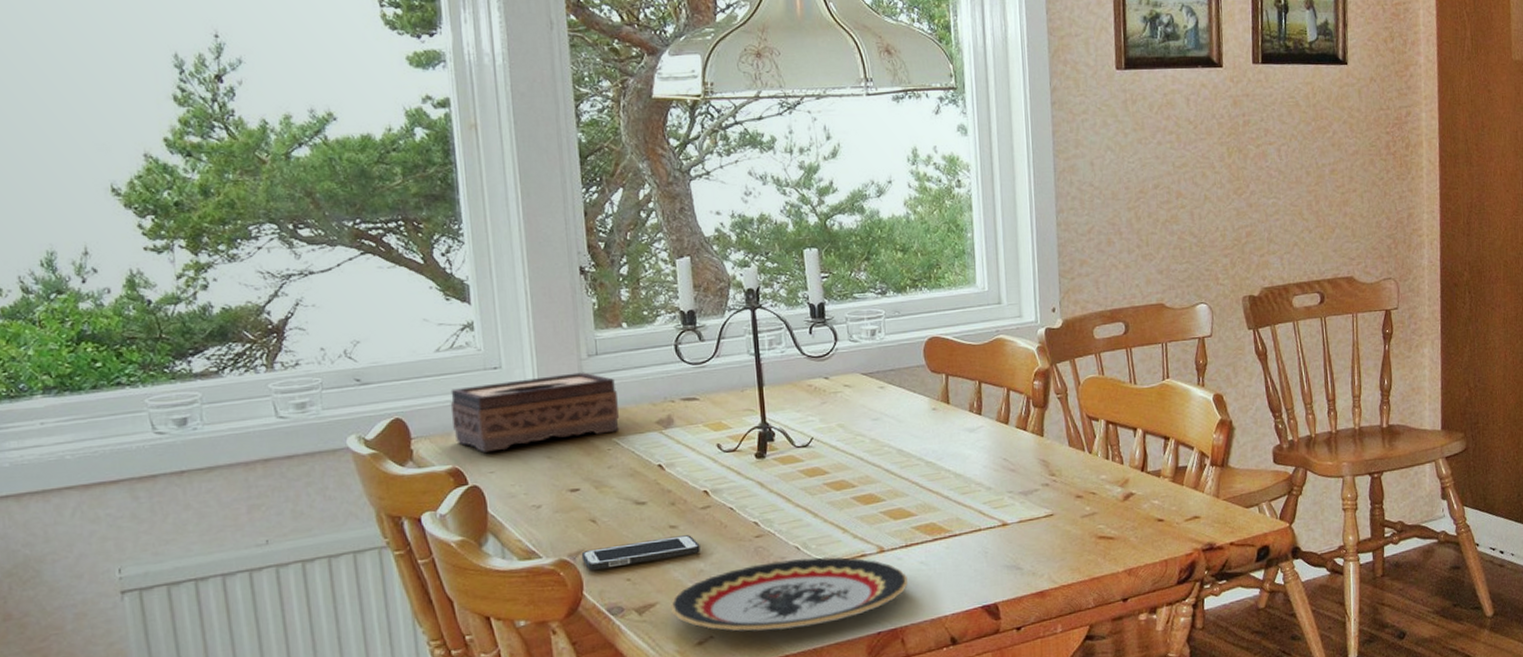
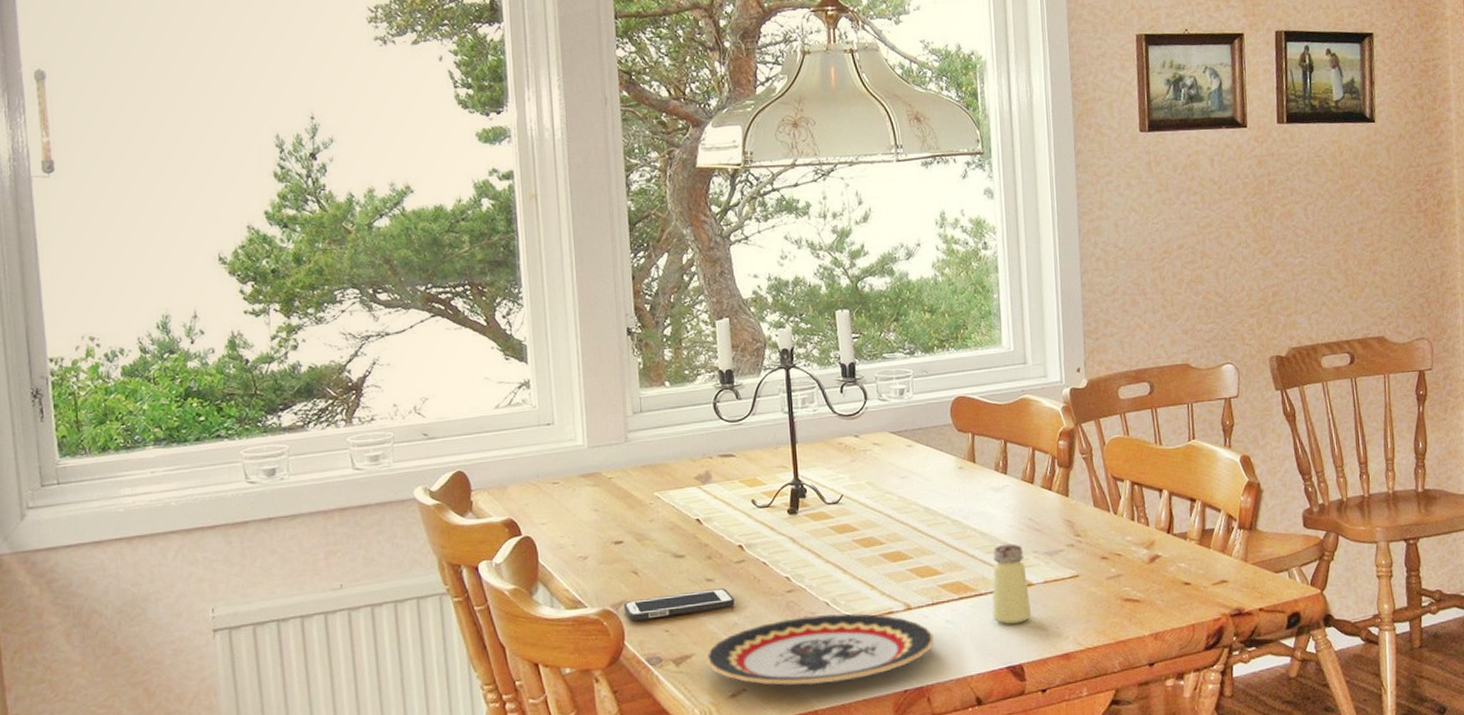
tissue box: present [450,372,619,453] -> none [507,428,660,505]
saltshaker: none [967,484,1007,565] -> present [992,543,1032,625]

